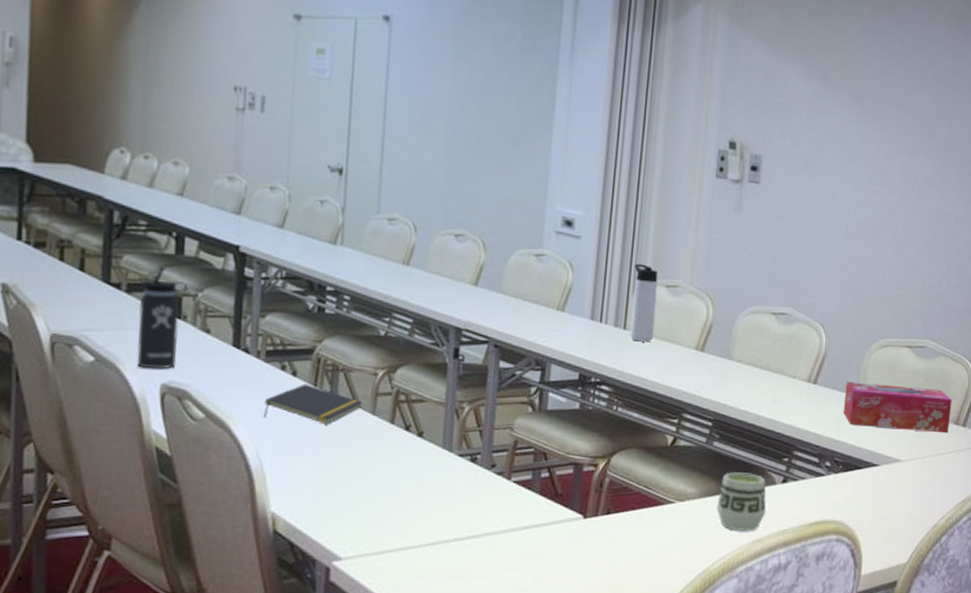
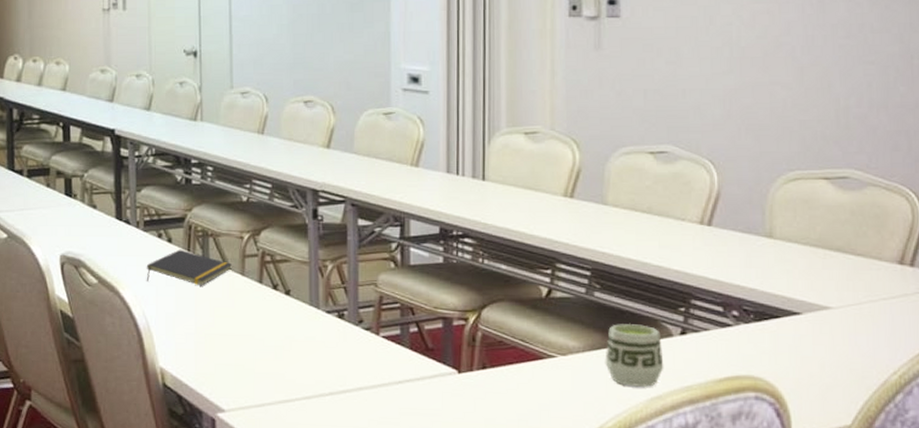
thermos bottle: present [136,266,188,370] -> none [38,153,75,242]
thermos bottle: present [630,263,658,342] -> none [488,113,516,192]
tissue box: present [843,382,952,434] -> none [747,222,892,275]

